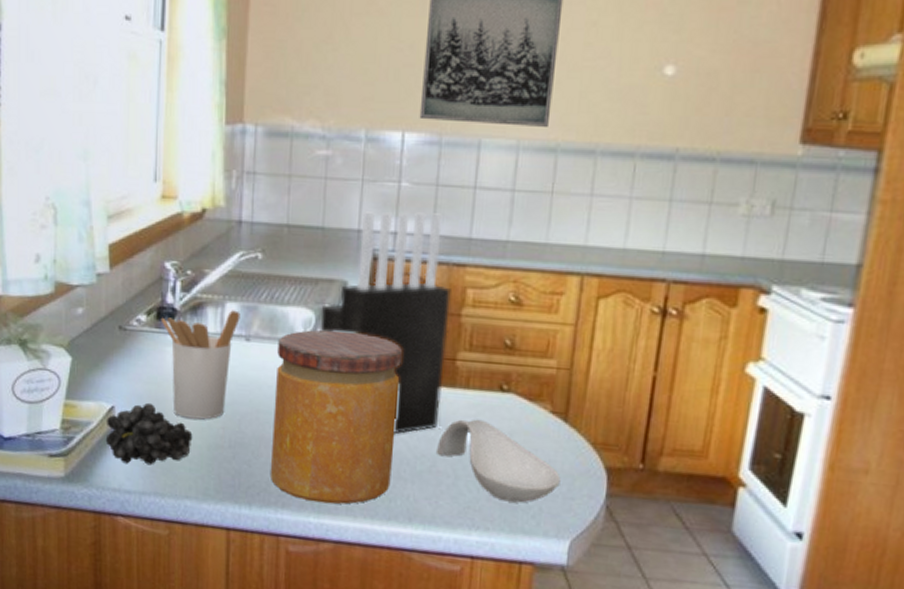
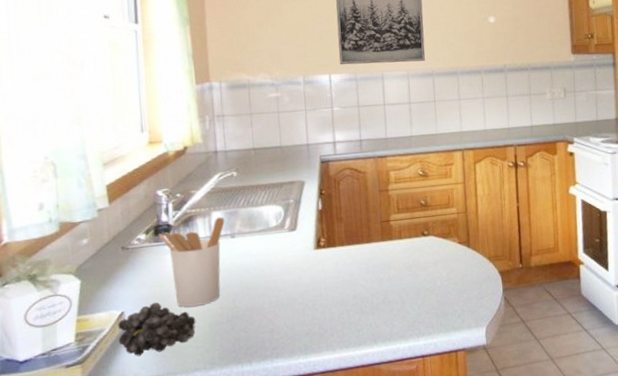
jar: present [270,330,403,505] -> none [257,215,357,347]
knife block: present [320,211,451,435] -> none [287,125,384,282]
spoon rest: present [437,419,561,503] -> none [386,258,473,311]

